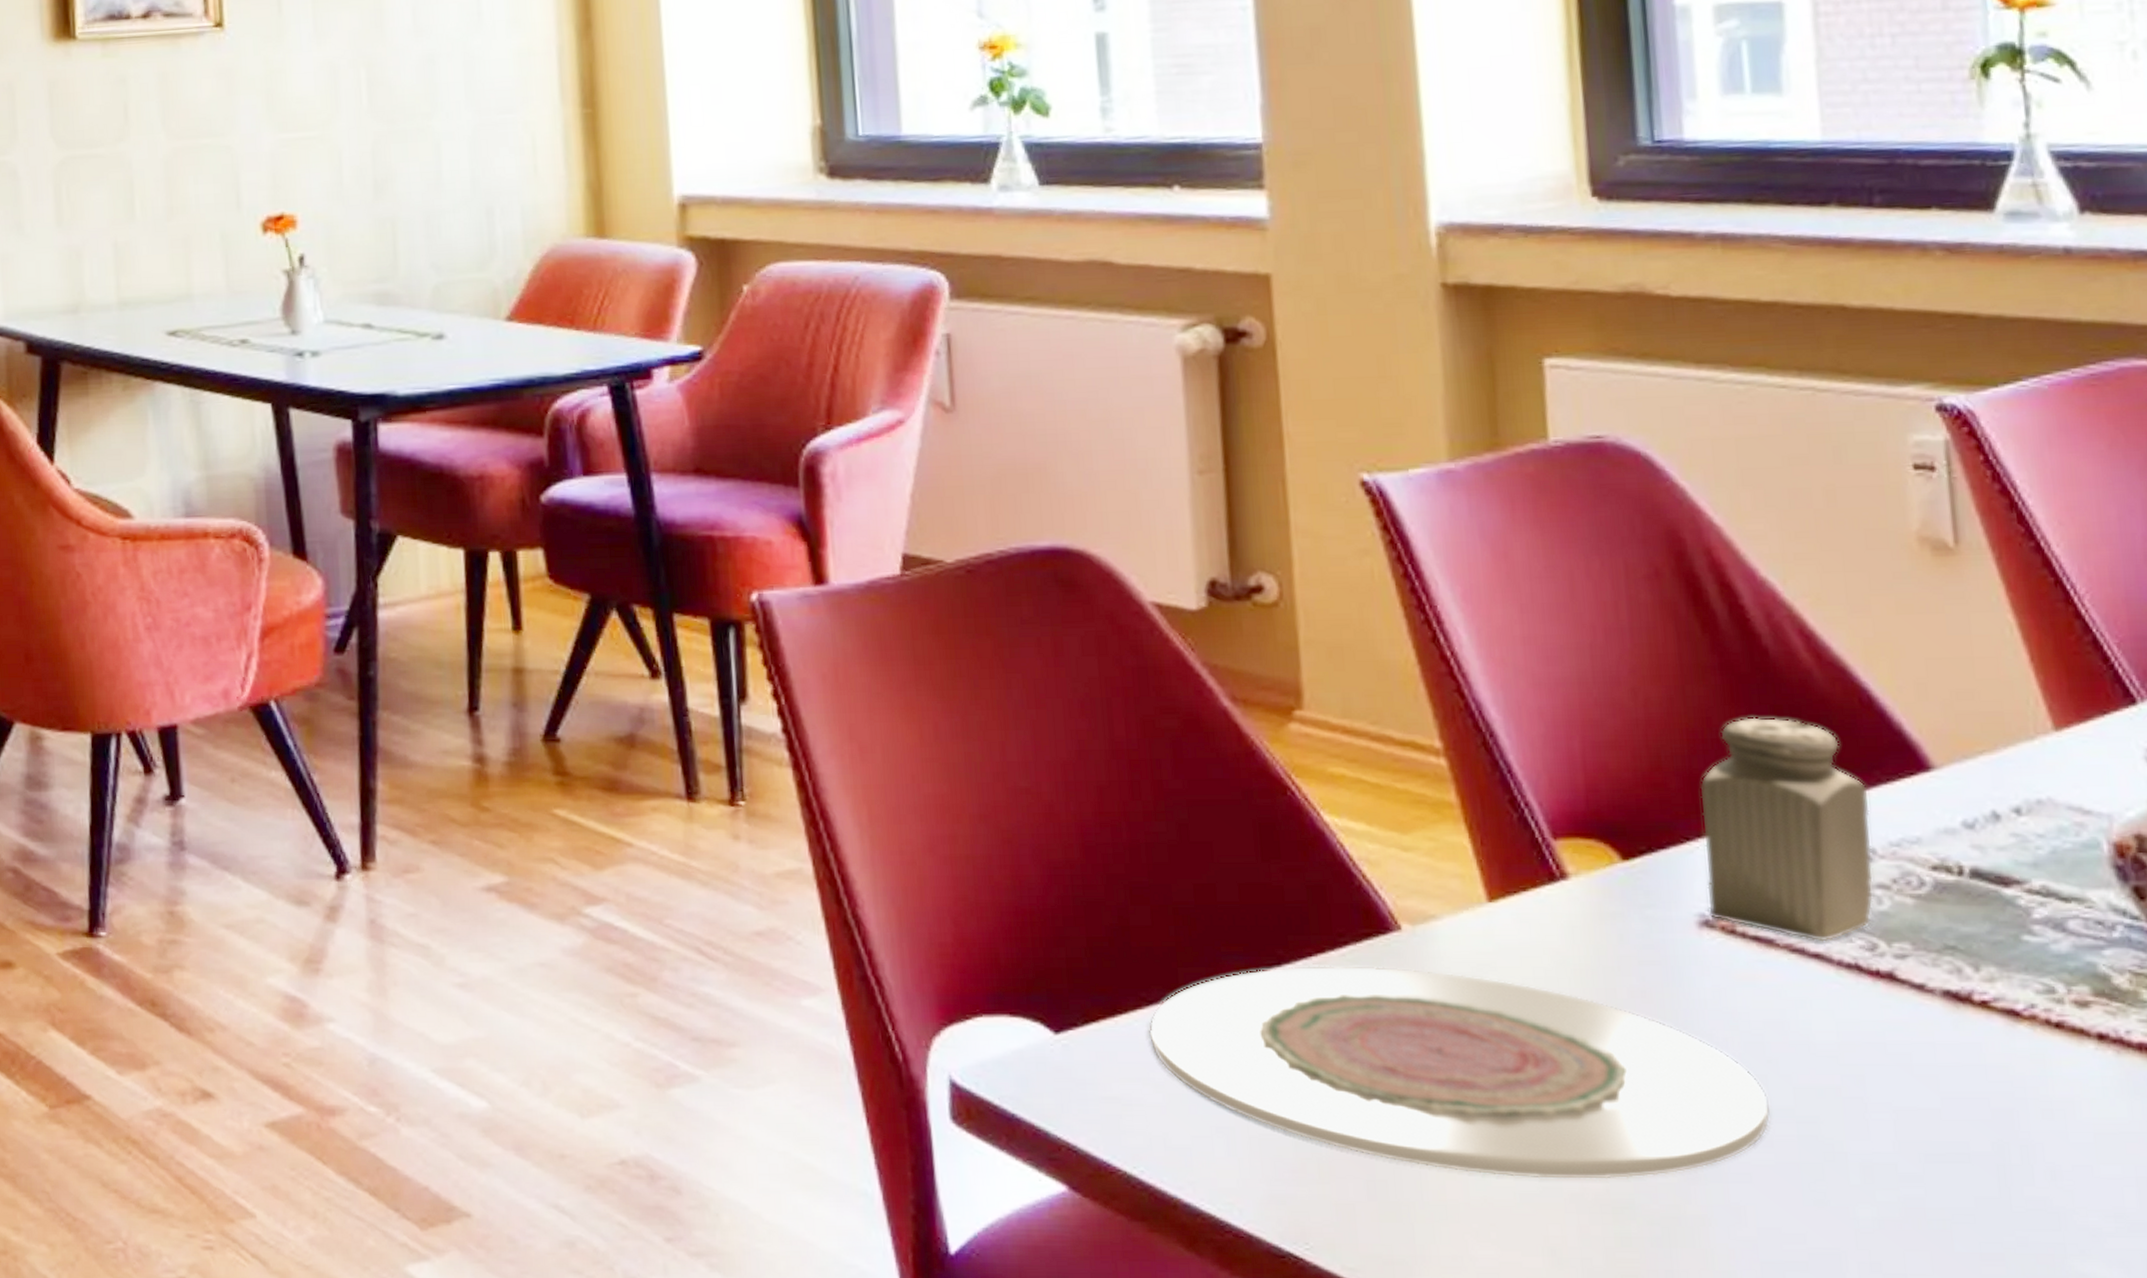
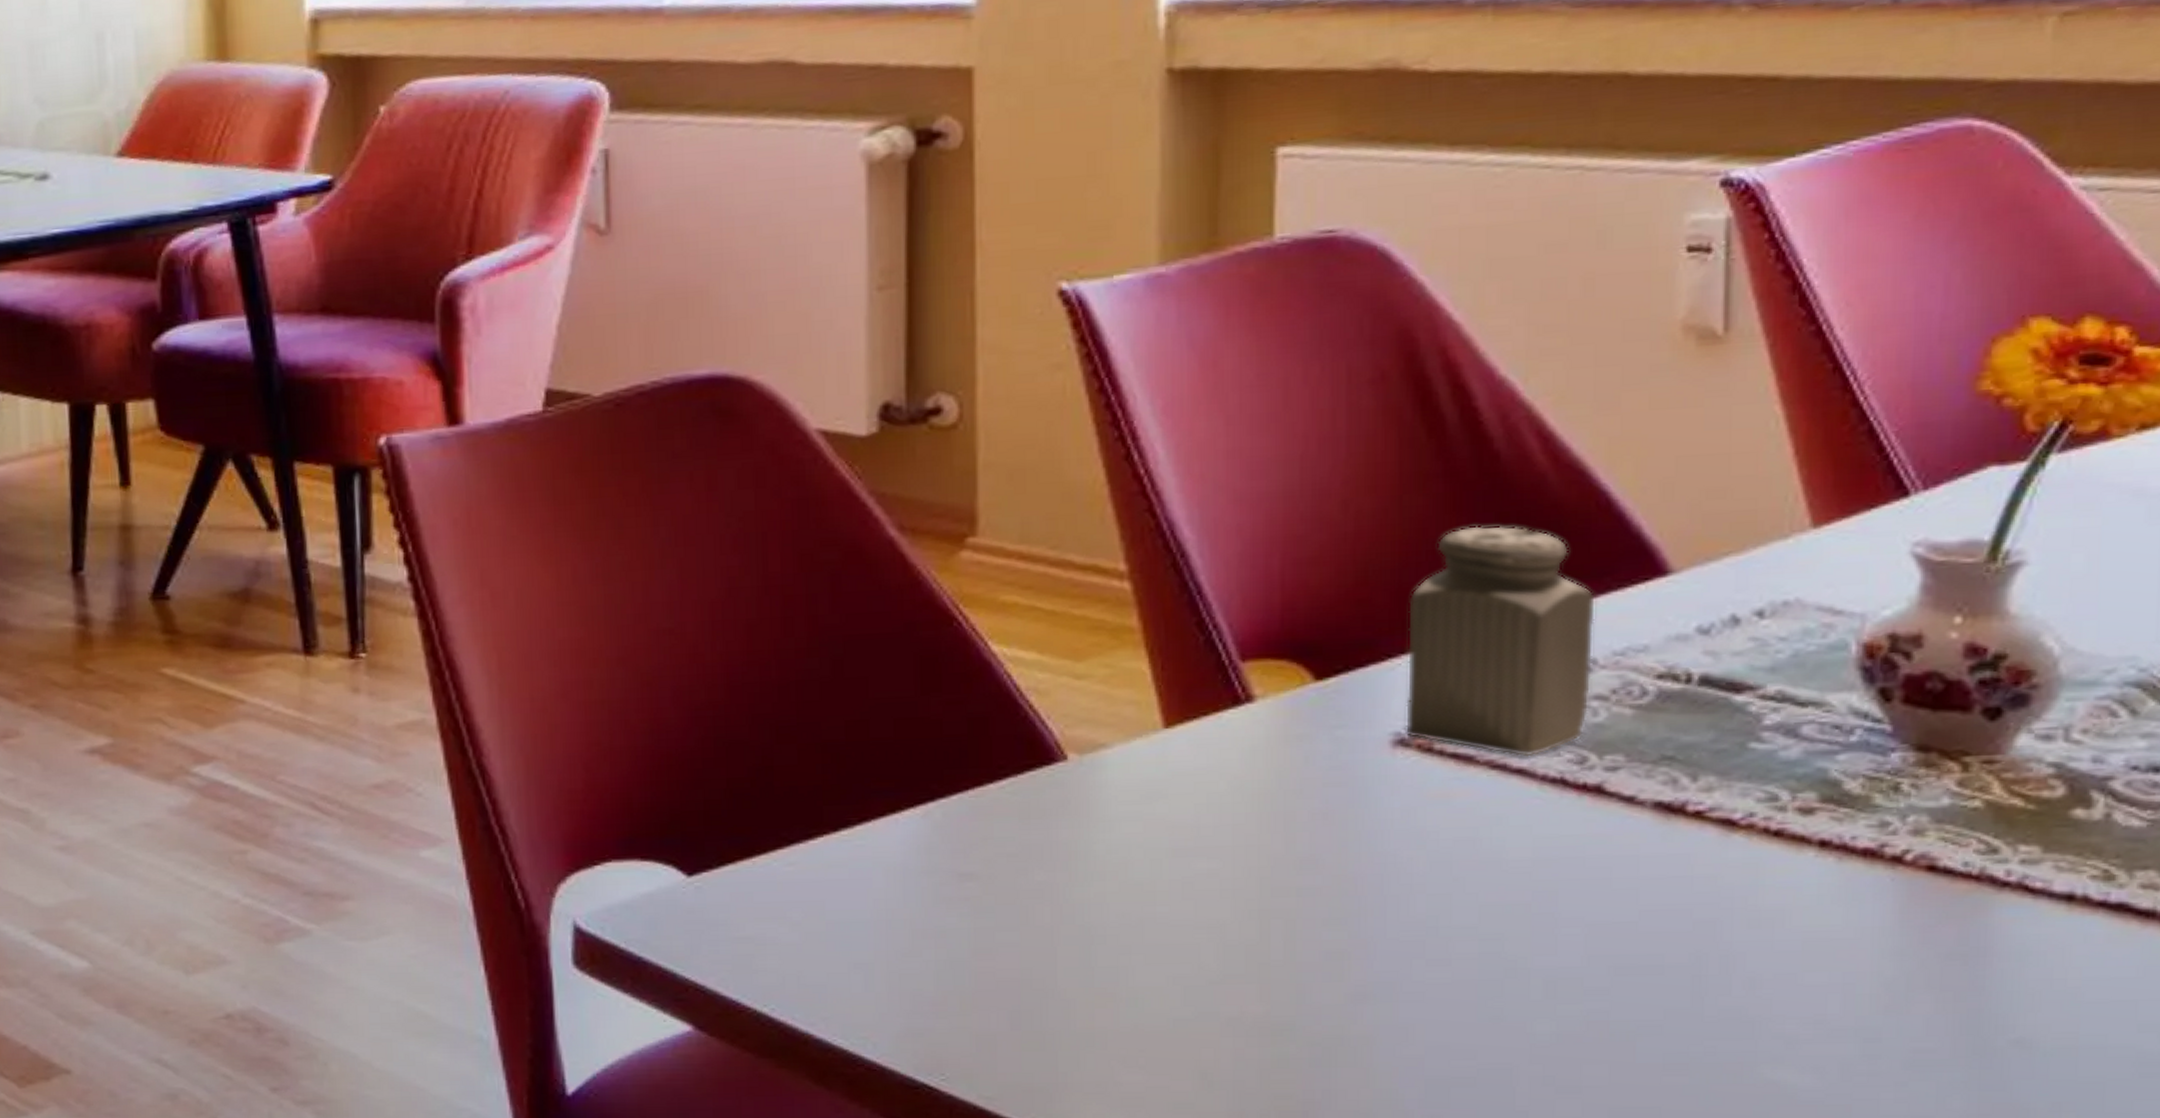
plate: present [1149,966,1771,1181] -> none [788,797,1452,1005]

